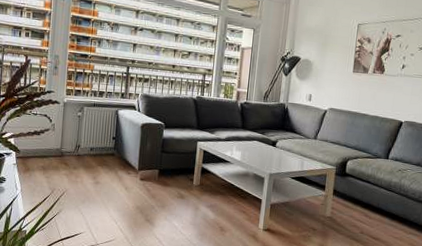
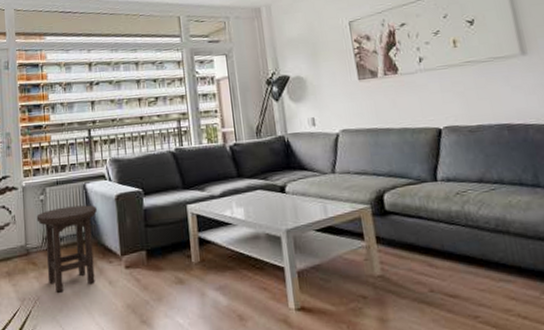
stool: none [73,124,124,189] -> present [36,205,97,293]

